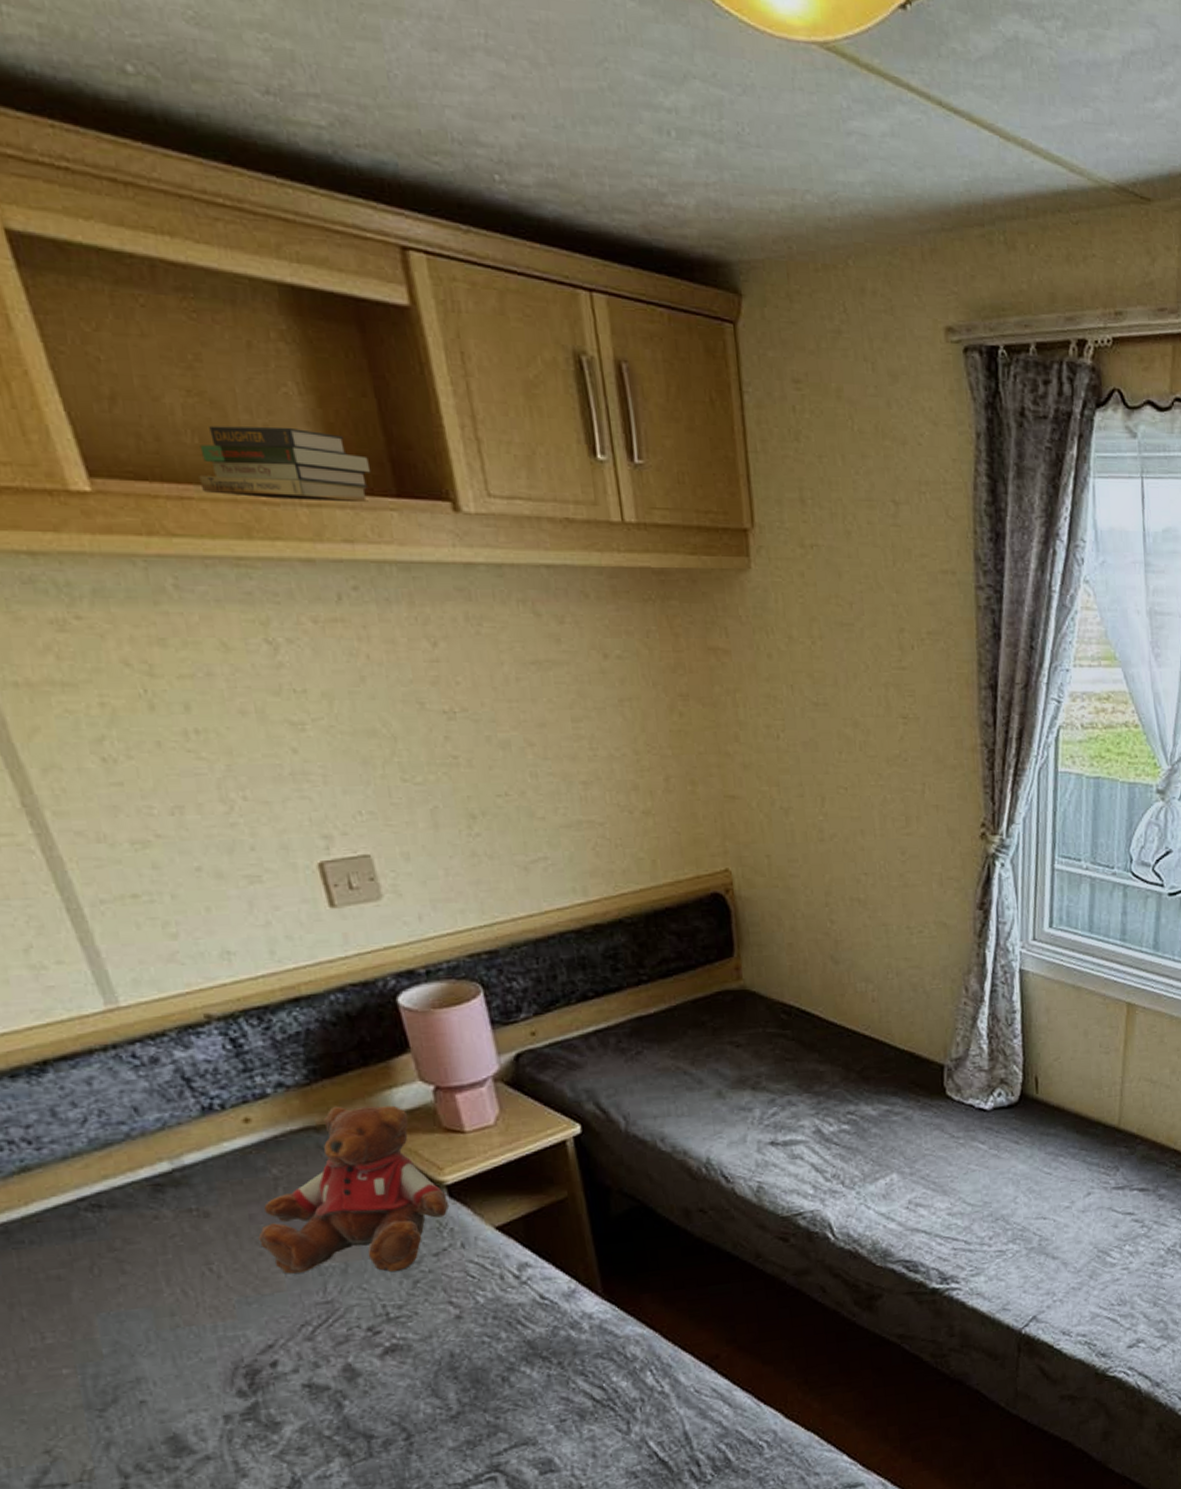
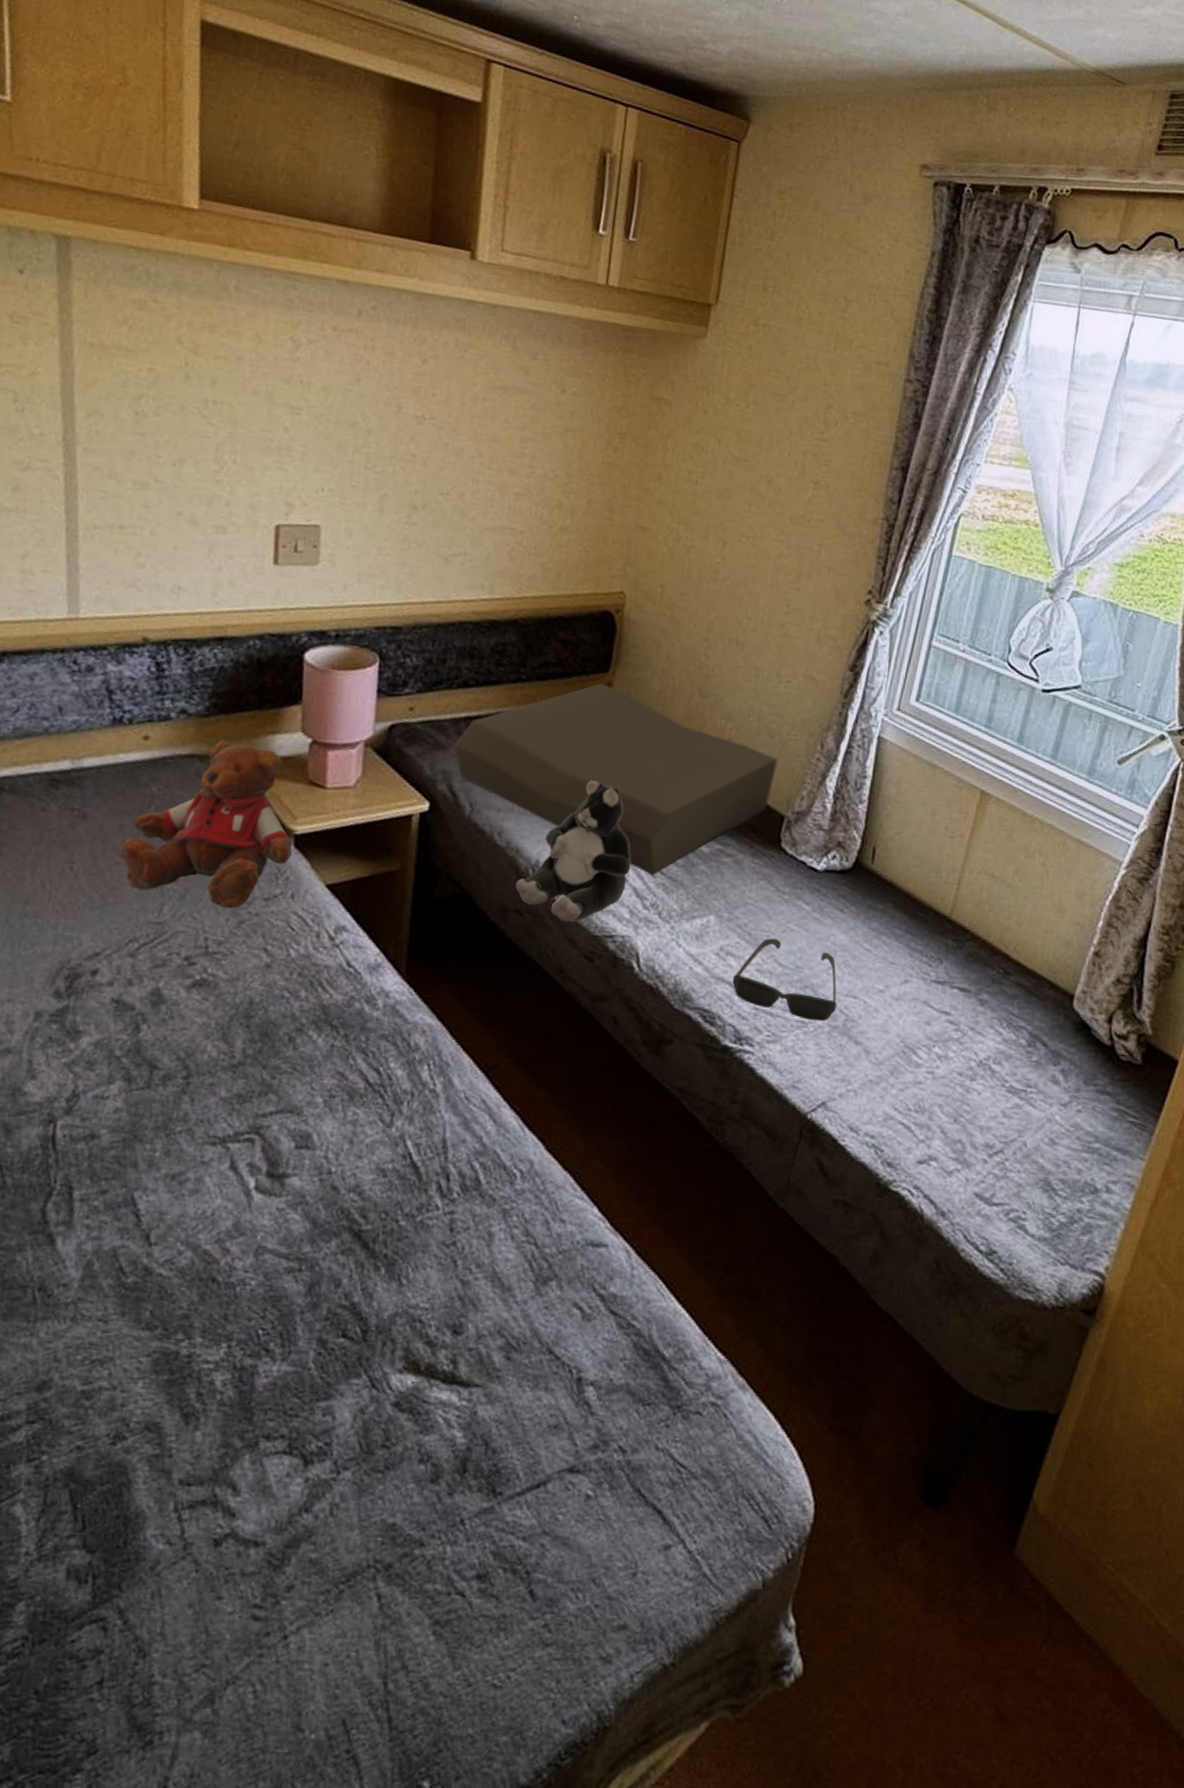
books: present [199,425,370,503] -> none [280,172,415,244]
cushion: none [589,970,926,1148] -> present [453,683,777,875]
plush toy: none [692,1066,804,1211] -> present [515,778,631,923]
glasses: none [926,1181,1030,1249] -> present [732,938,837,1022]

